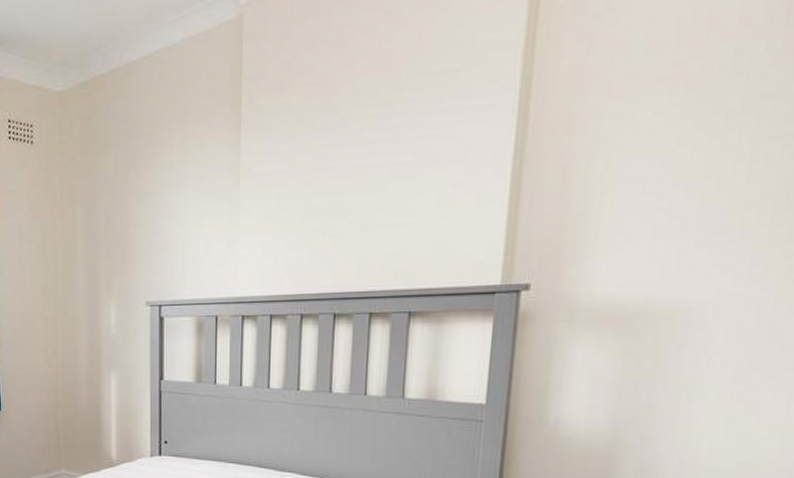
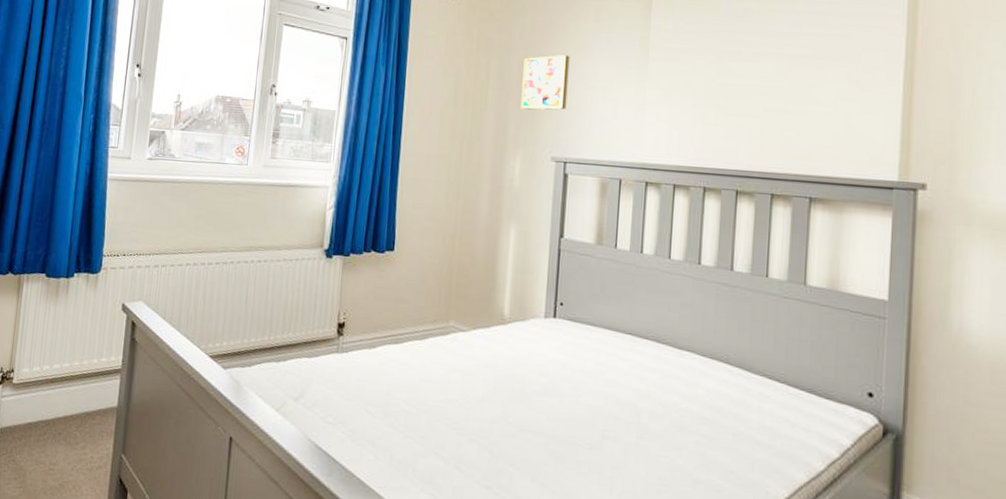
wall art: none [110,193,158,257] -> present [520,55,570,110]

